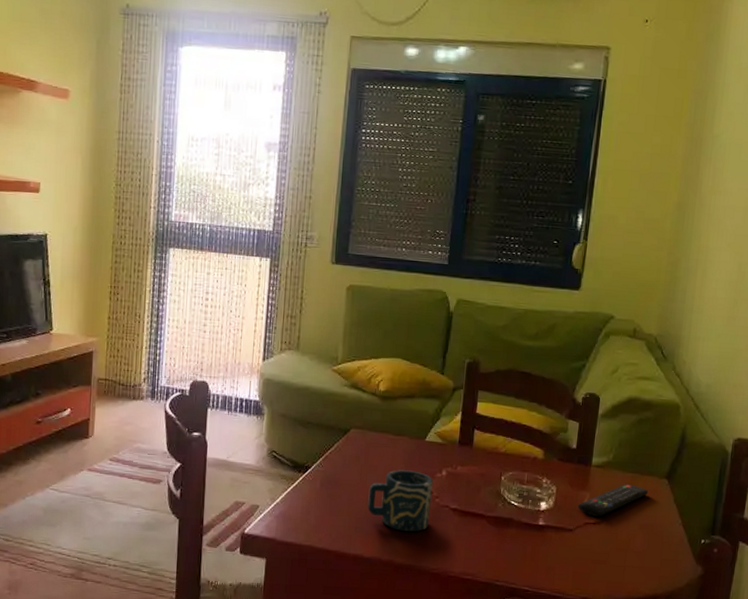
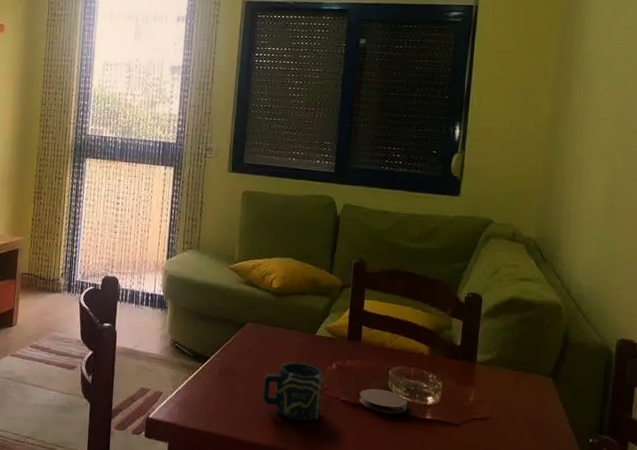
coaster: none [470,495,520,521] -> present [359,388,407,414]
remote control: present [577,483,649,517] -> none [463,381,534,413]

